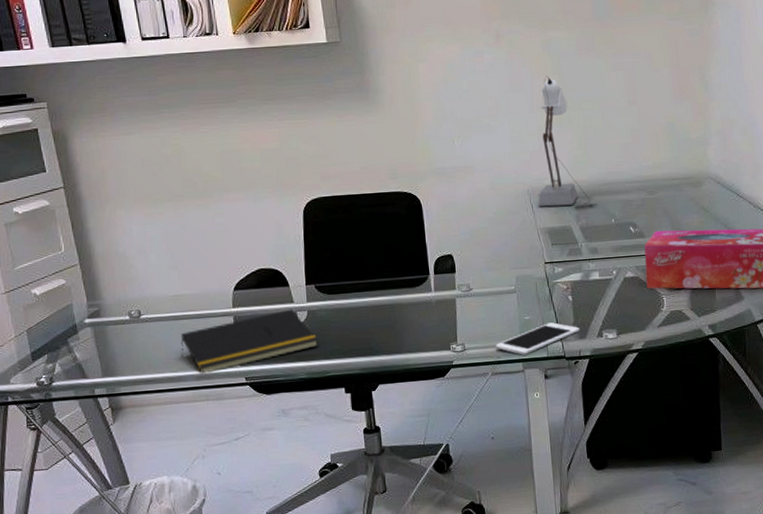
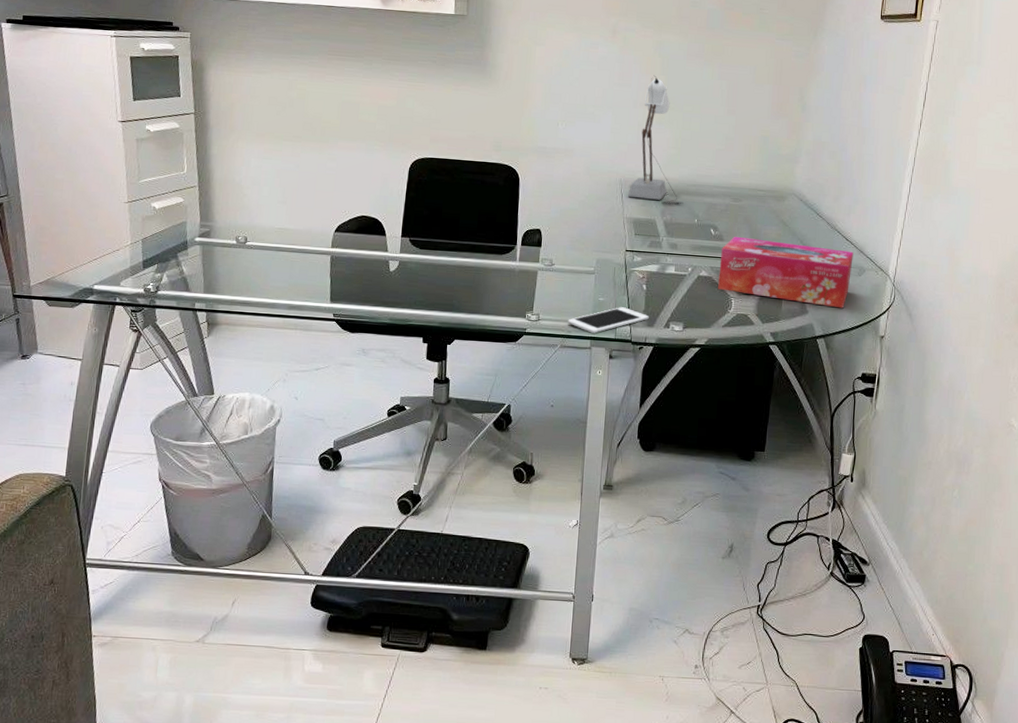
notepad: present [180,309,318,374] -> none [278,257,405,304]

